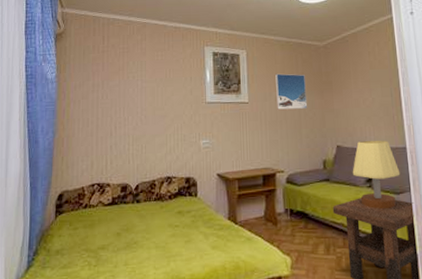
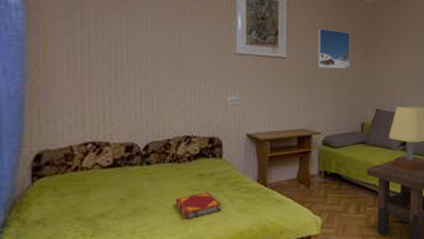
hardback book: none [159,228,198,254] -> present [175,192,222,220]

